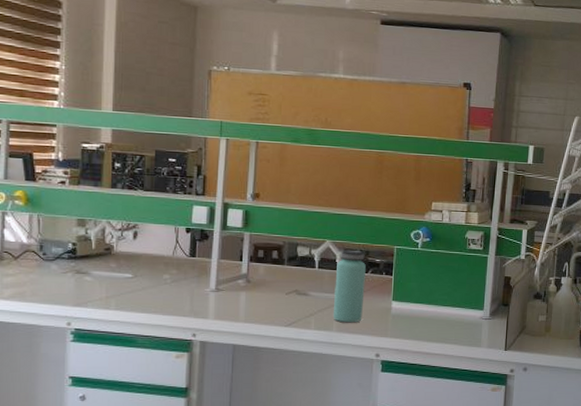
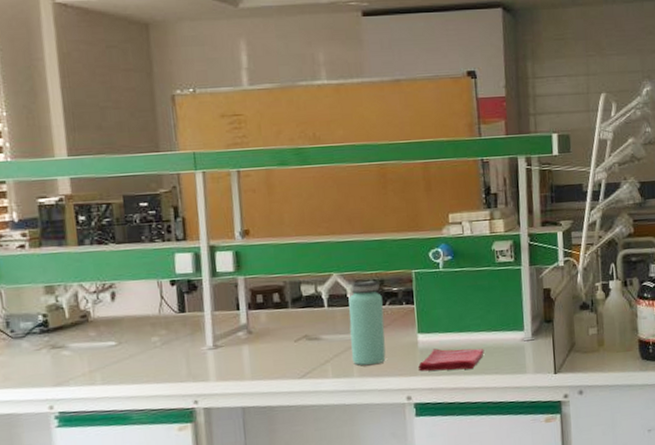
dish towel: none [389,316,447,338] -> present [418,348,484,372]

